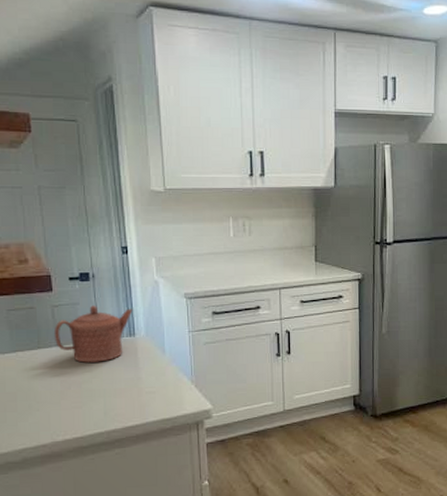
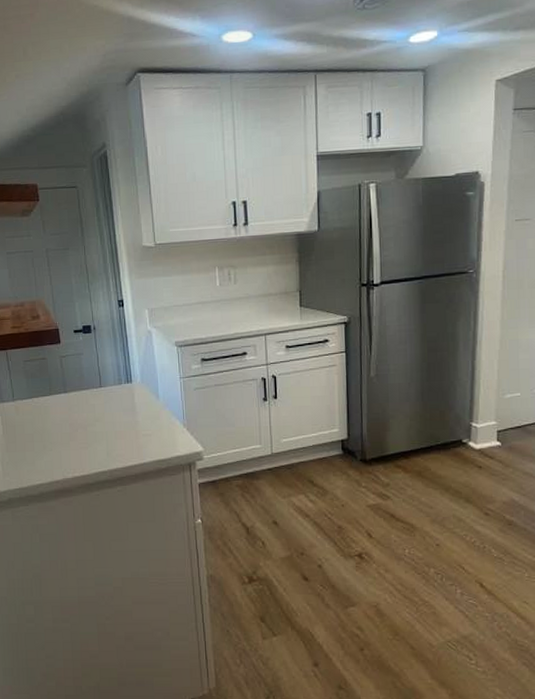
teapot: present [54,305,133,363] -> none [62,355,129,407]

